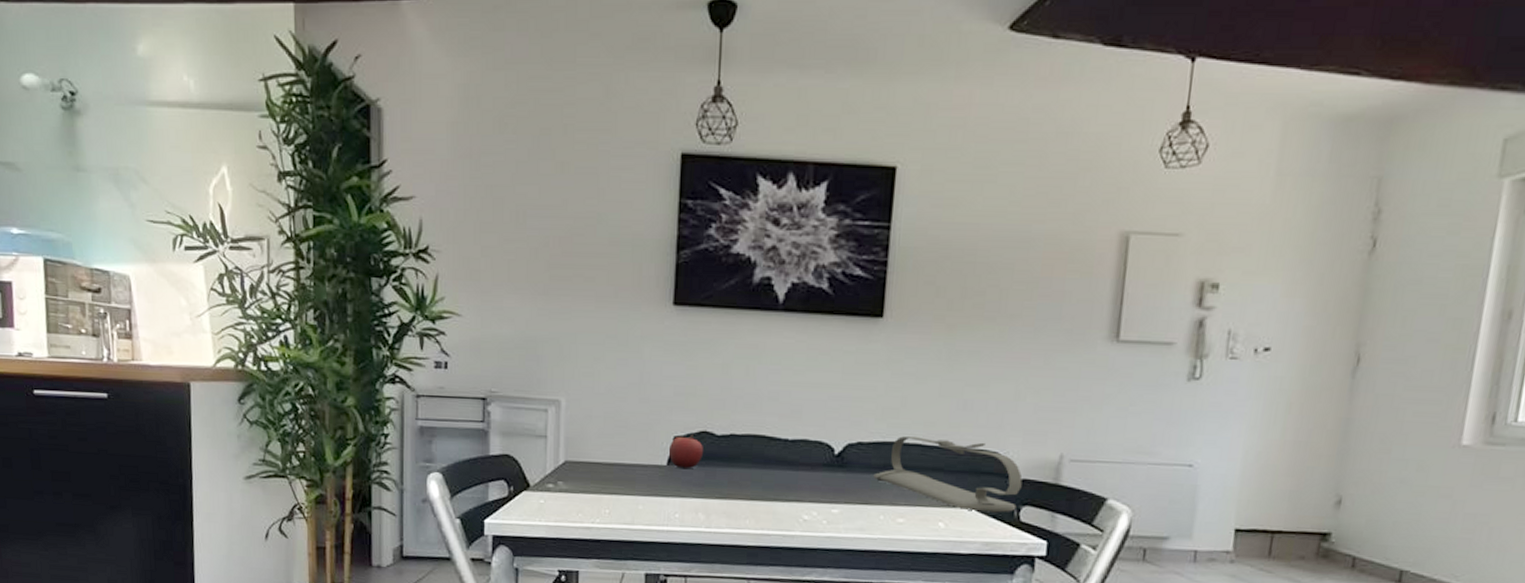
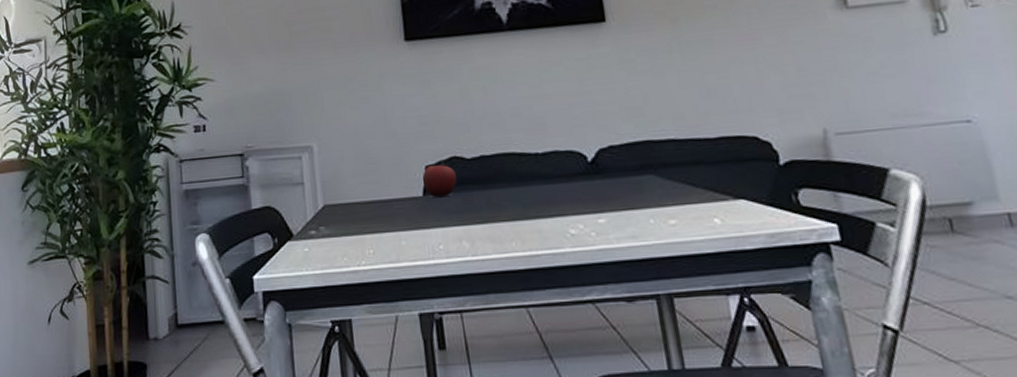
bag: present [873,436,1023,513] -> none [632,128,793,202]

